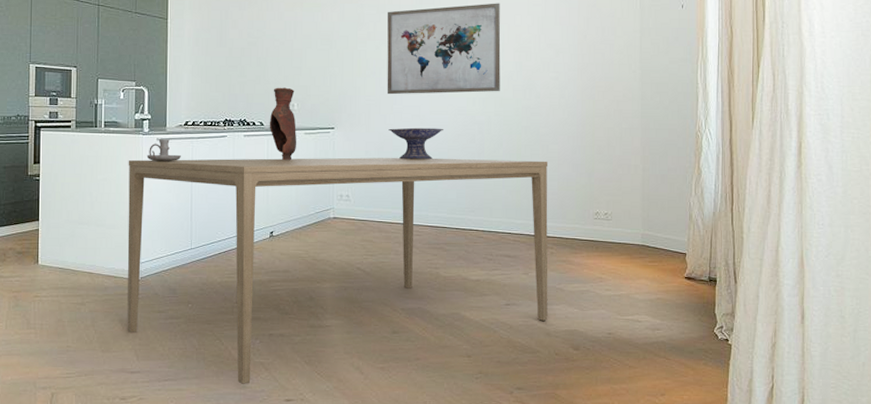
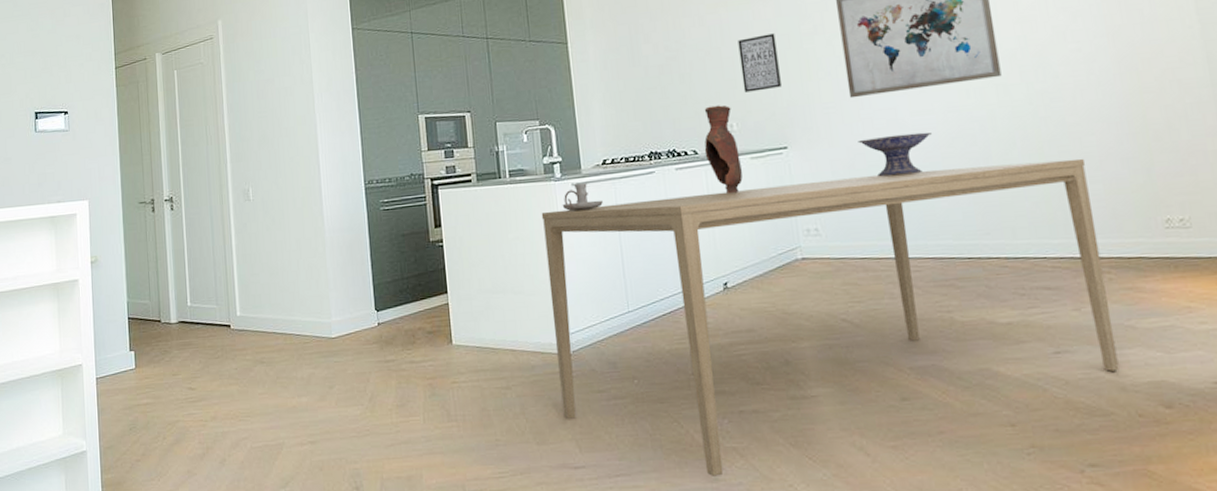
wall art: none [306,34,337,80] -> present [738,33,781,93]

